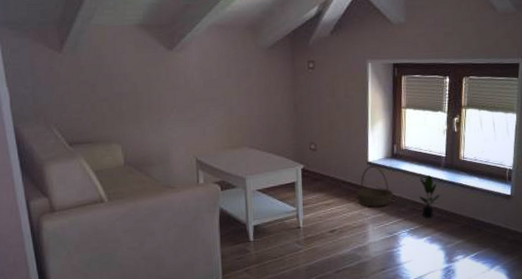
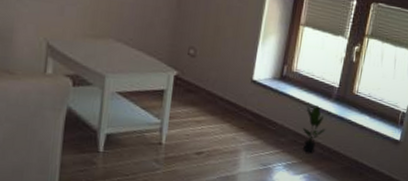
basket: present [355,165,393,207] -> none [232,84,275,133]

